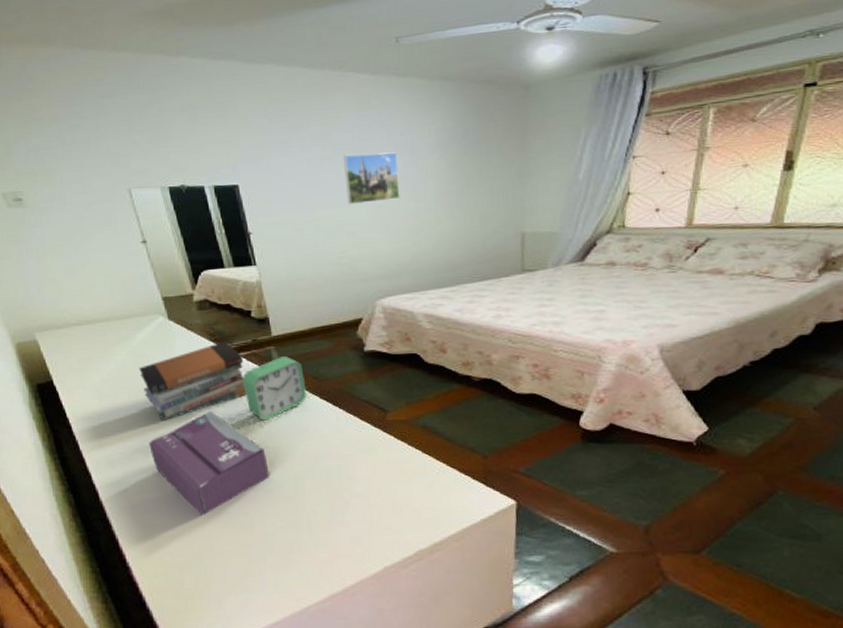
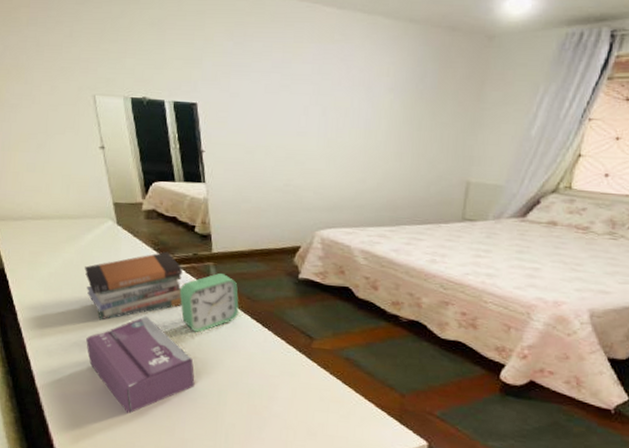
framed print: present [344,152,400,204] -> none [300,85,354,135]

